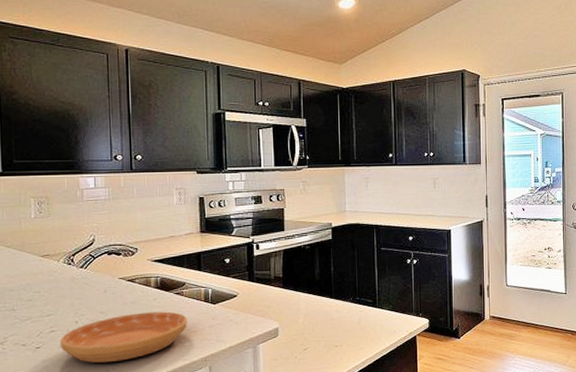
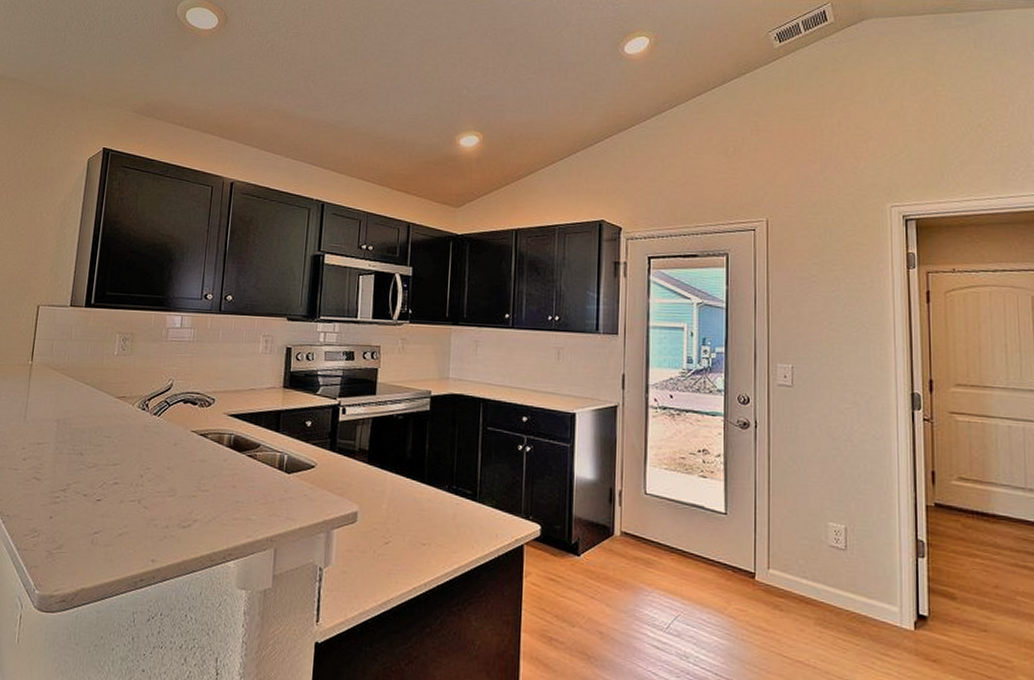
saucer: present [59,311,187,363] -> none [121,473,257,528]

